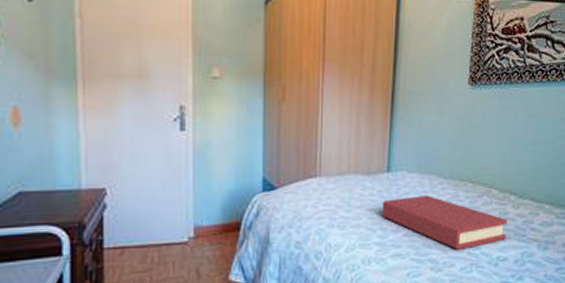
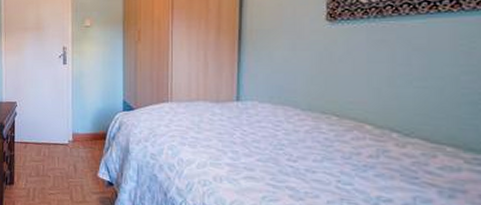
hardback book: present [381,195,508,250] -> none [232,124,390,183]

